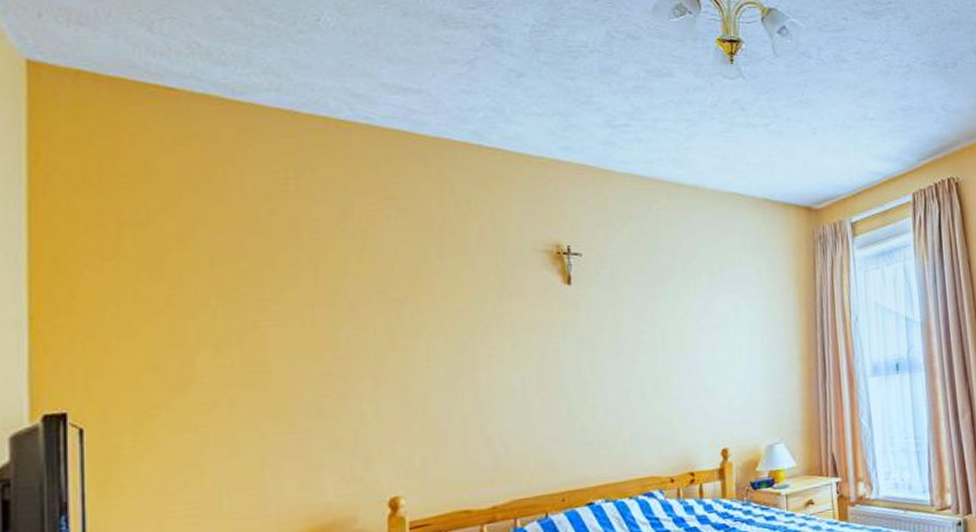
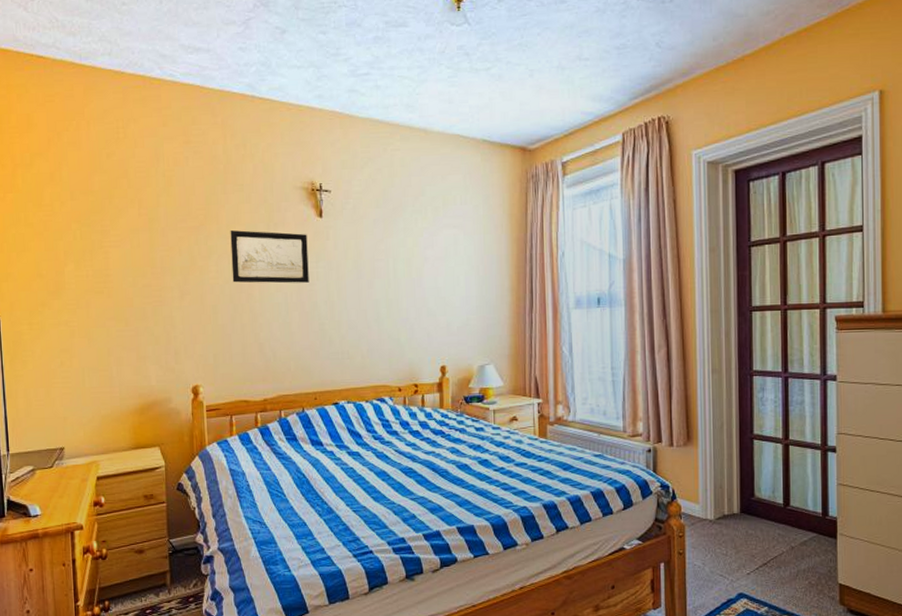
wall art: none [447,301,554,365] -> present [230,230,309,283]

